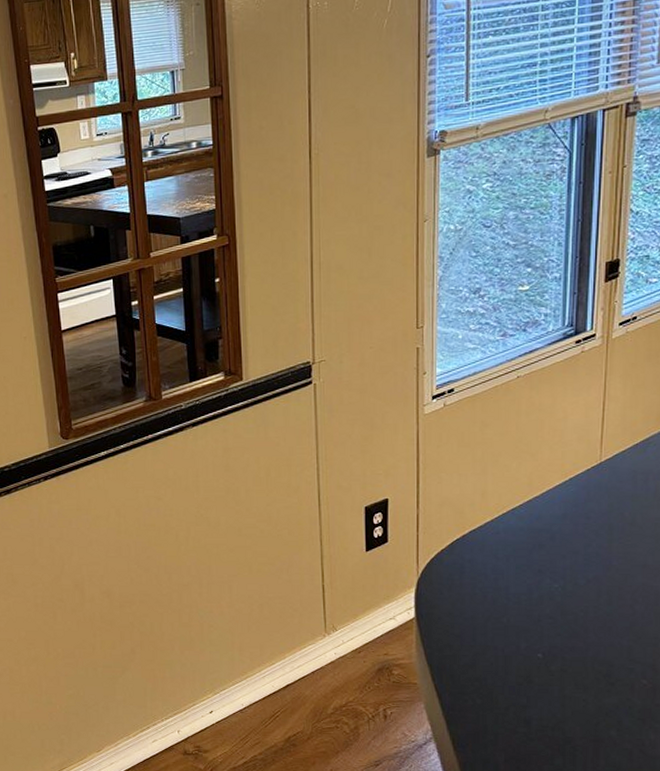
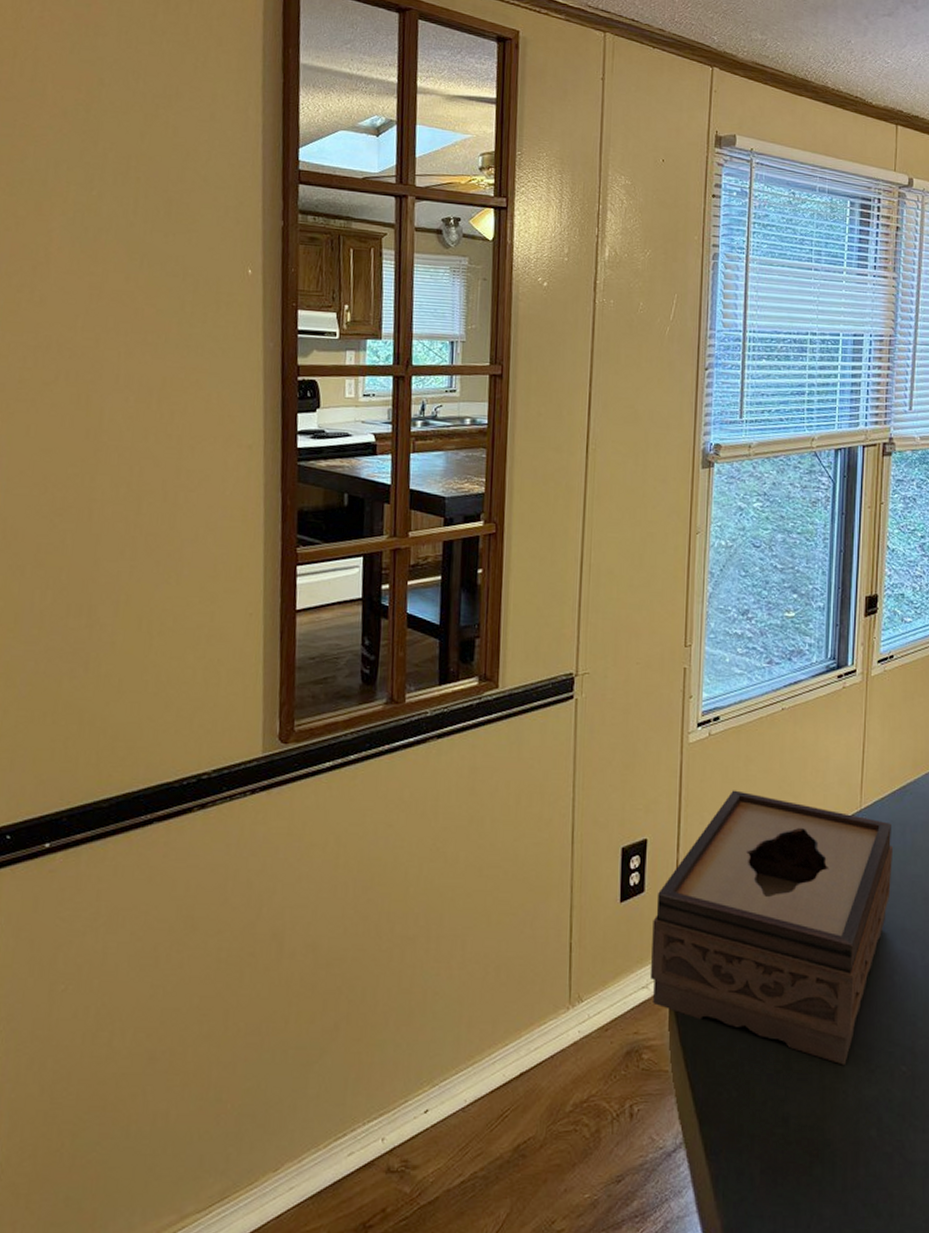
tissue box: none [396,452,634,679] -> present [649,790,892,1066]

